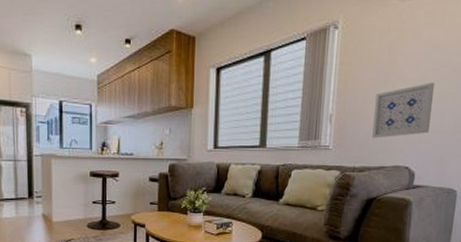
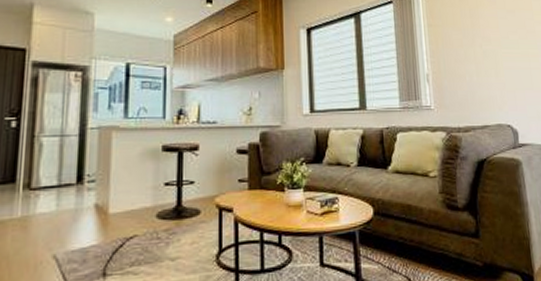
wall art: present [372,82,434,139] -> none [466,43,521,97]

